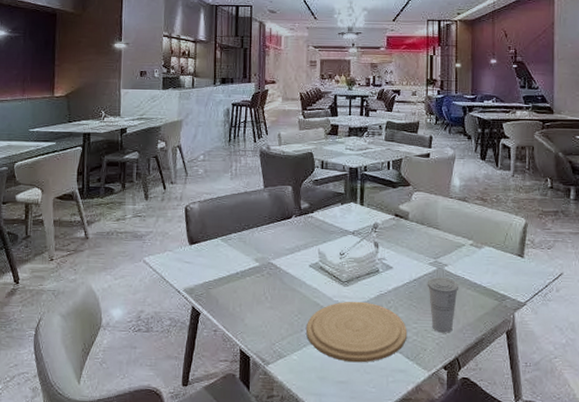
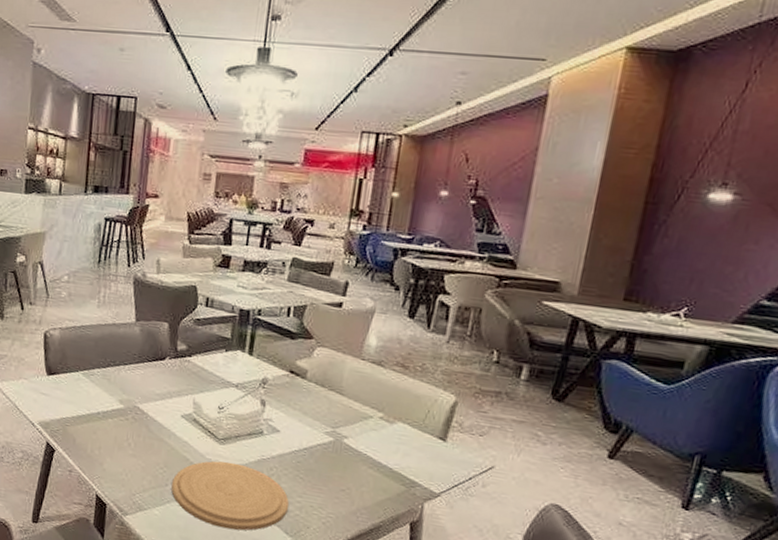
cup: present [427,277,459,333] -> none [319,449,359,514]

